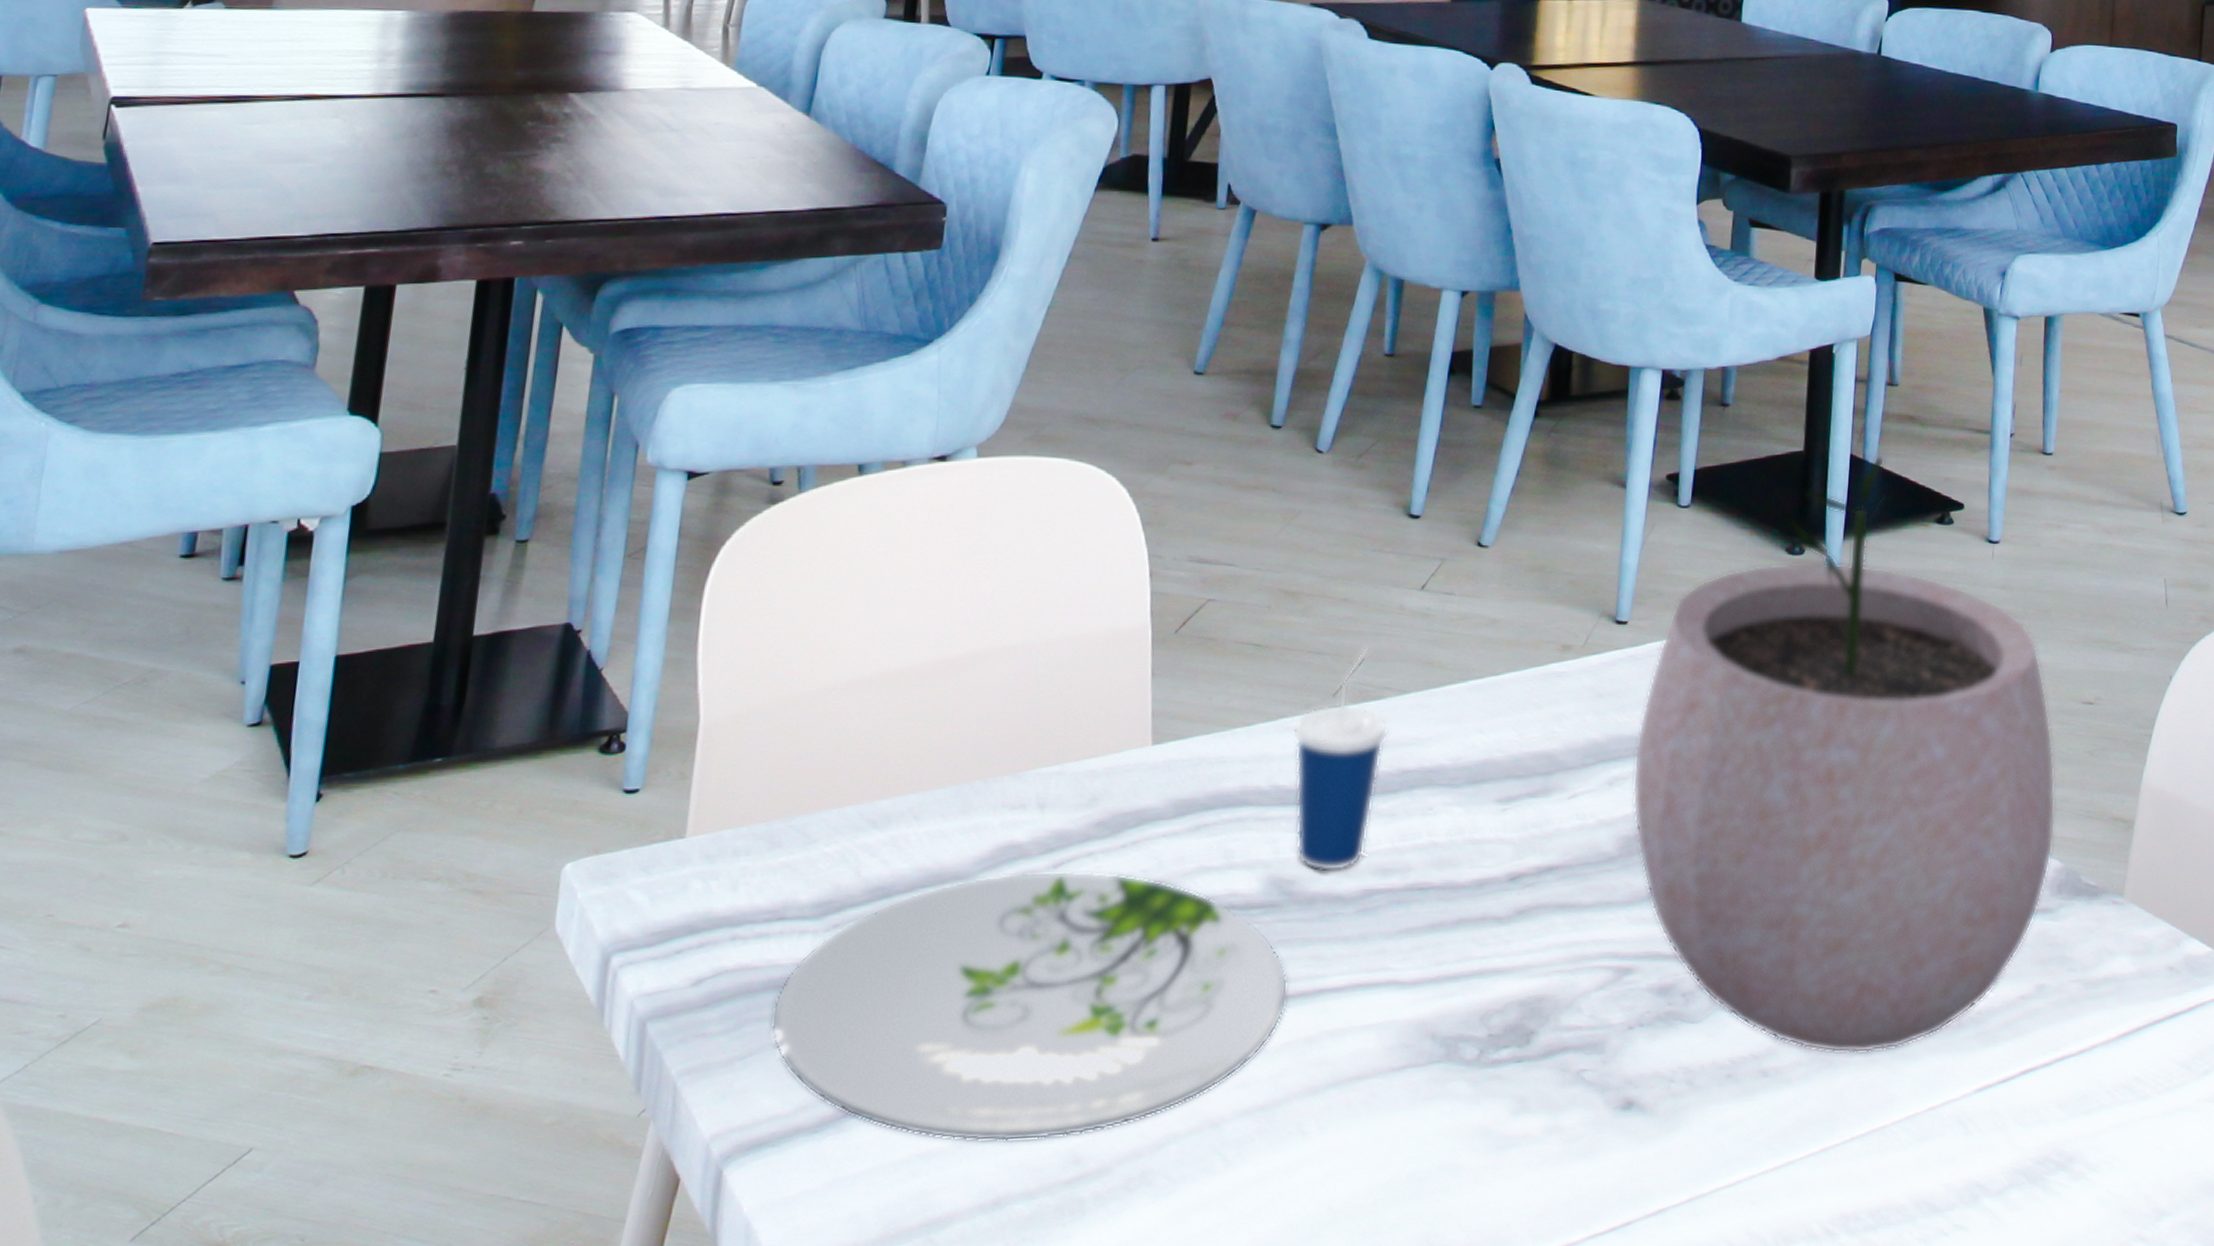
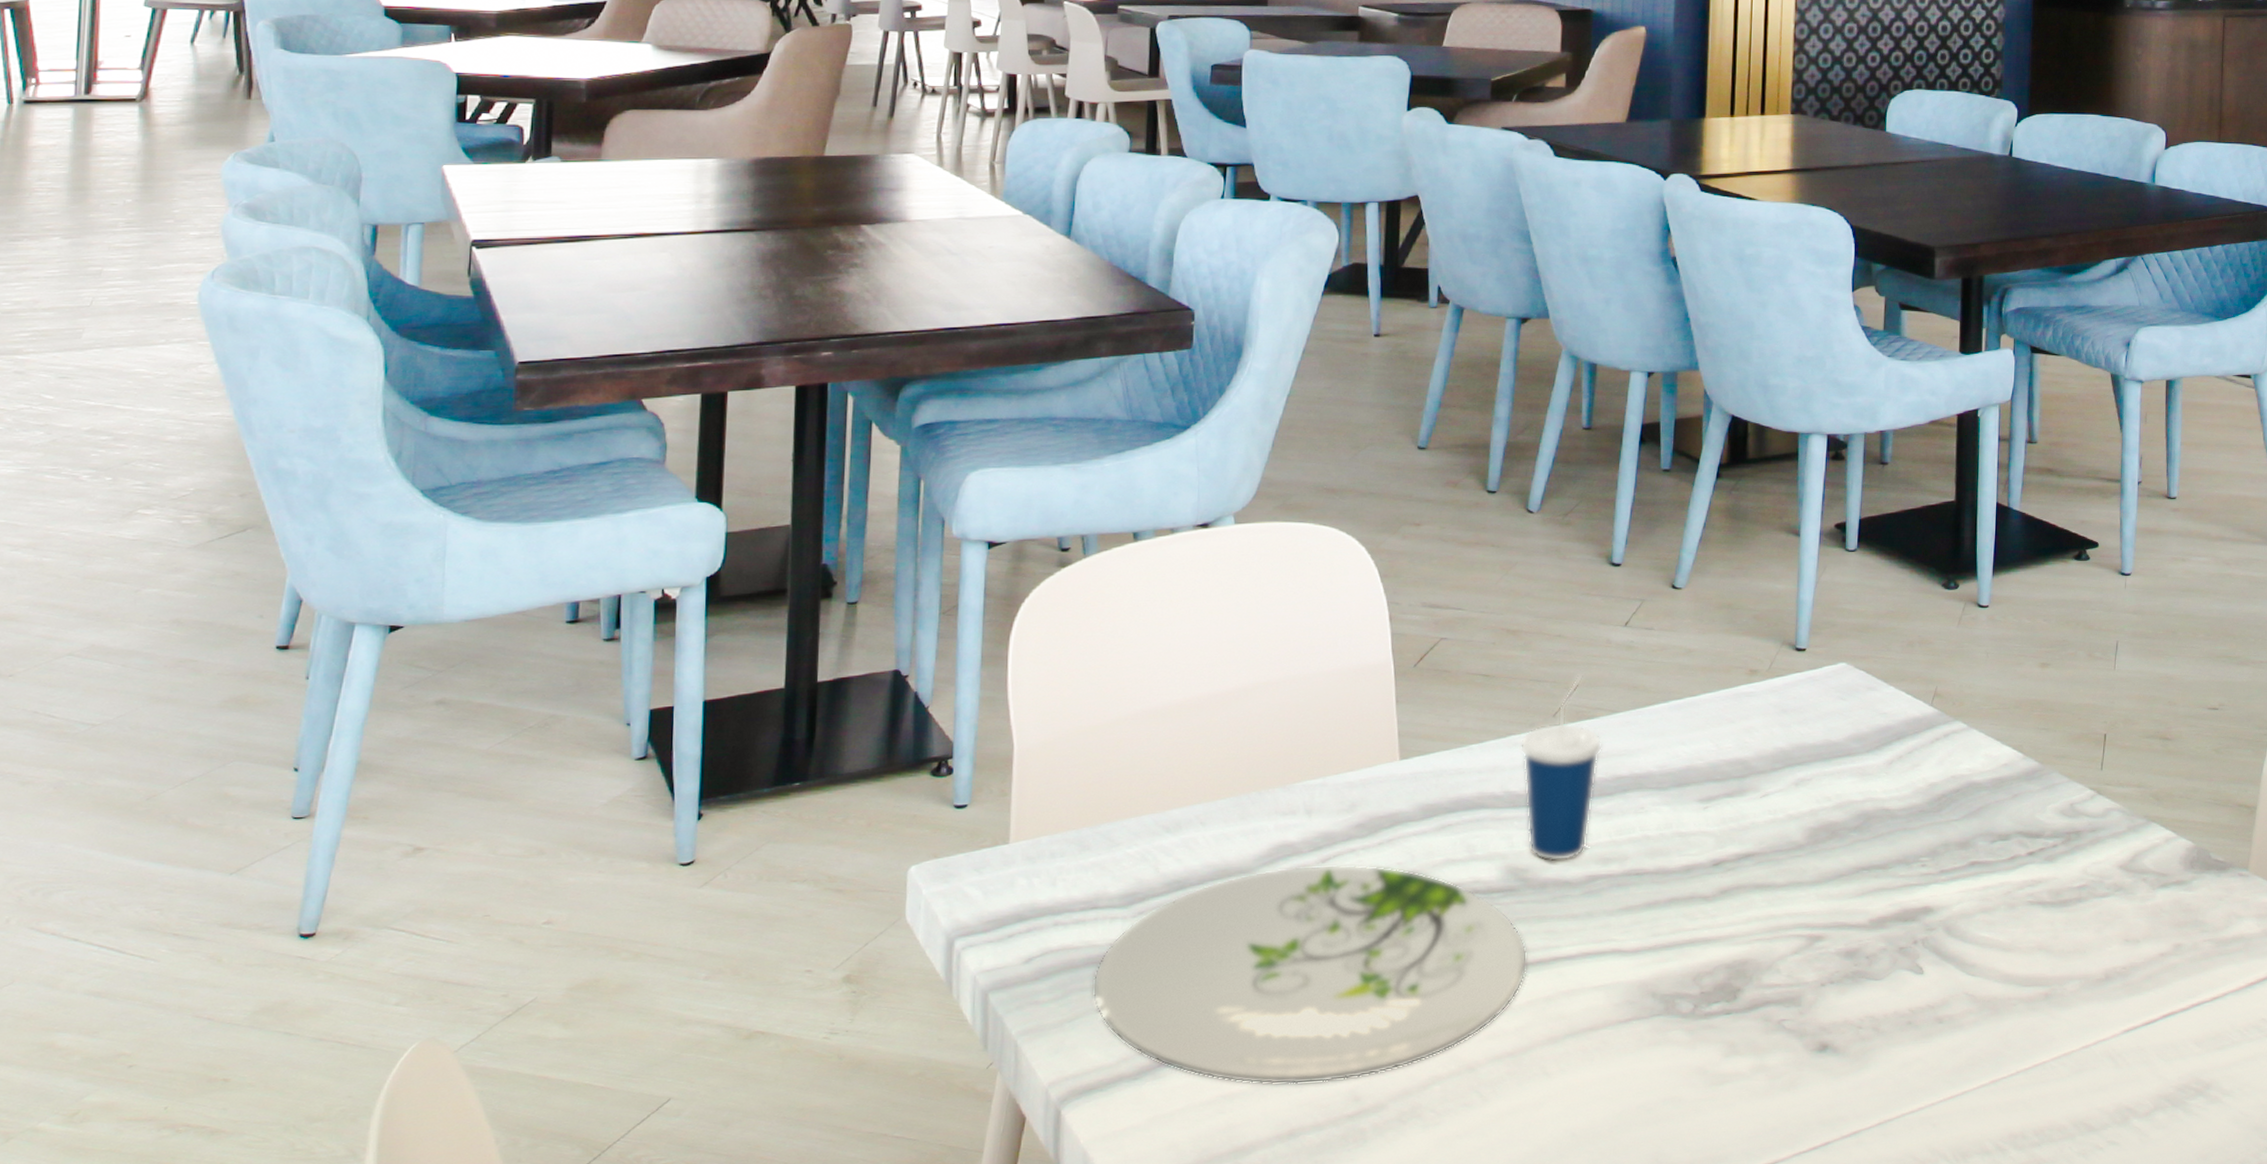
plant pot: present [1632,455,2056,1054] -> none [1816,502,2187,1003]

